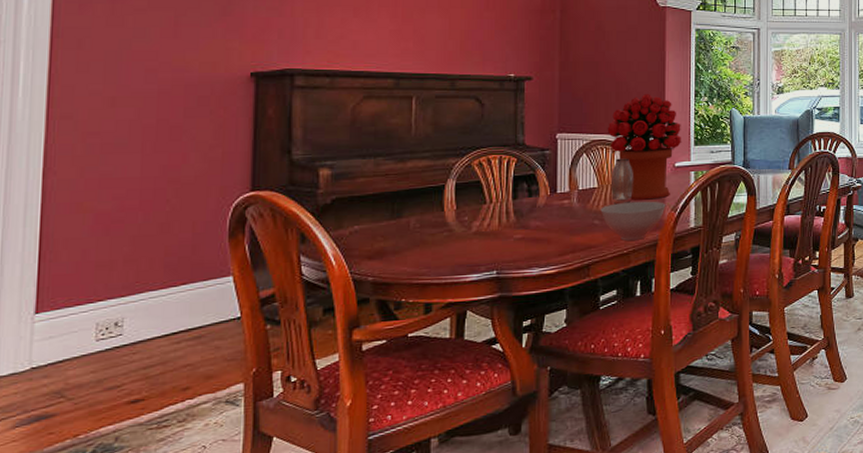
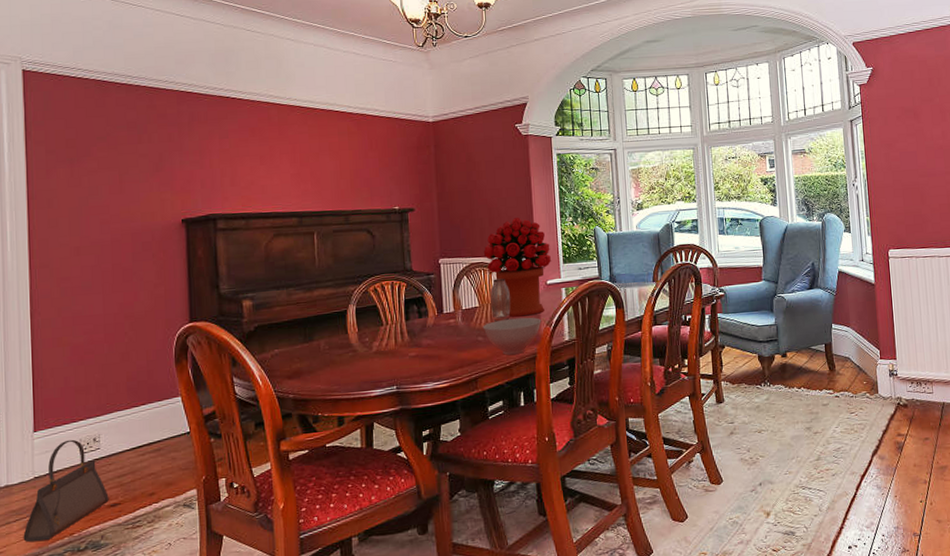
handbag: none [9,323,130,446] -> present [23,439,109,543]

